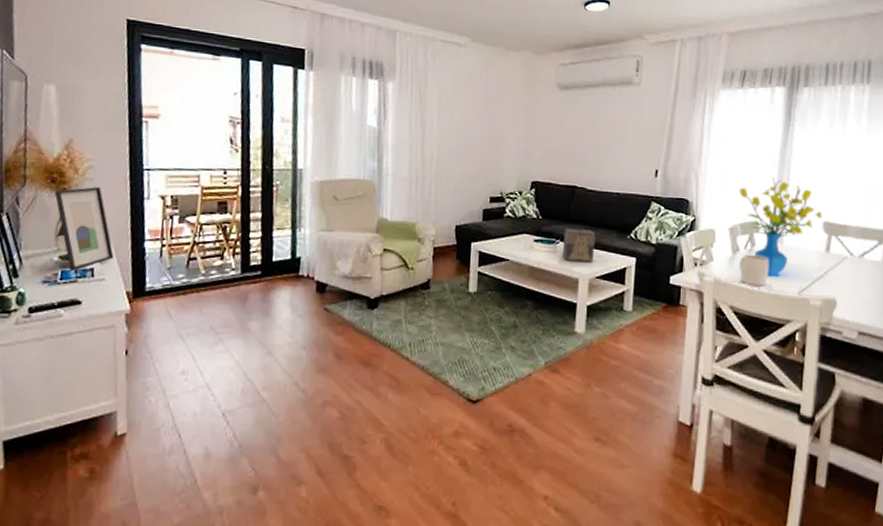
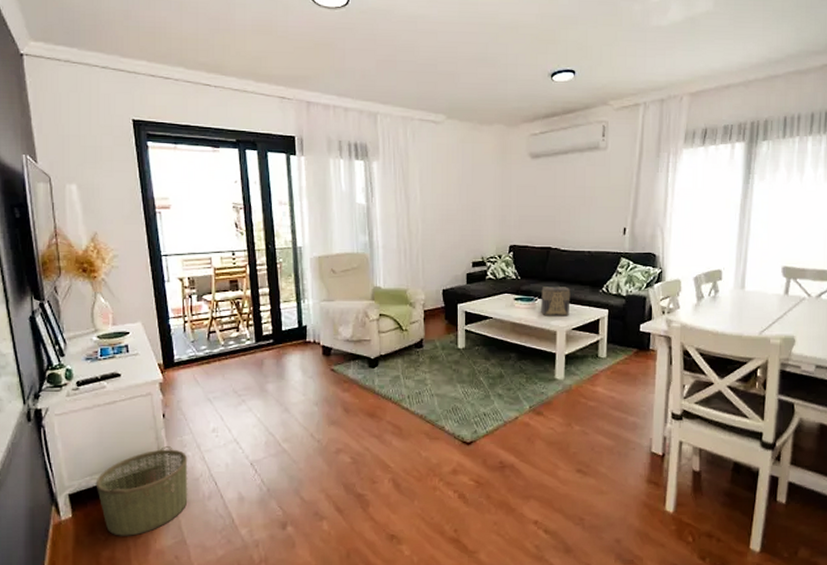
basket: none [36,387,150,495] -> present [95,445,188,536]
picture frame: present [54,186,114,272] -> none [86,273,144,349]
bouquet: present [739,177,822,277] -> none [702,228,781,320]
mug: present [739,254,769,287] -> none [703,300,732,329]

